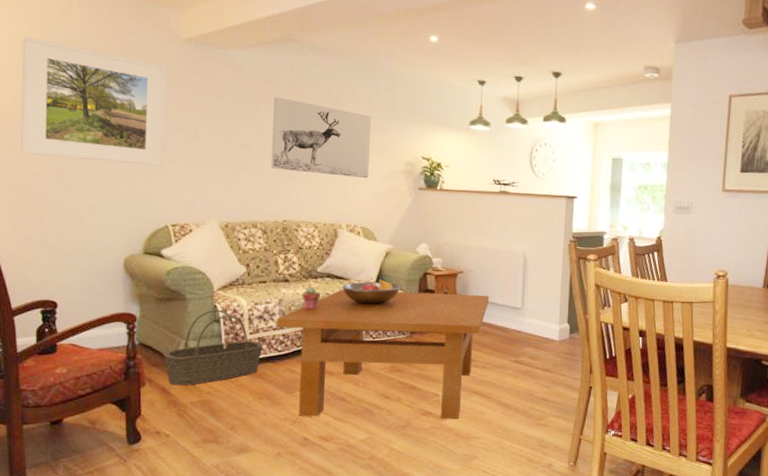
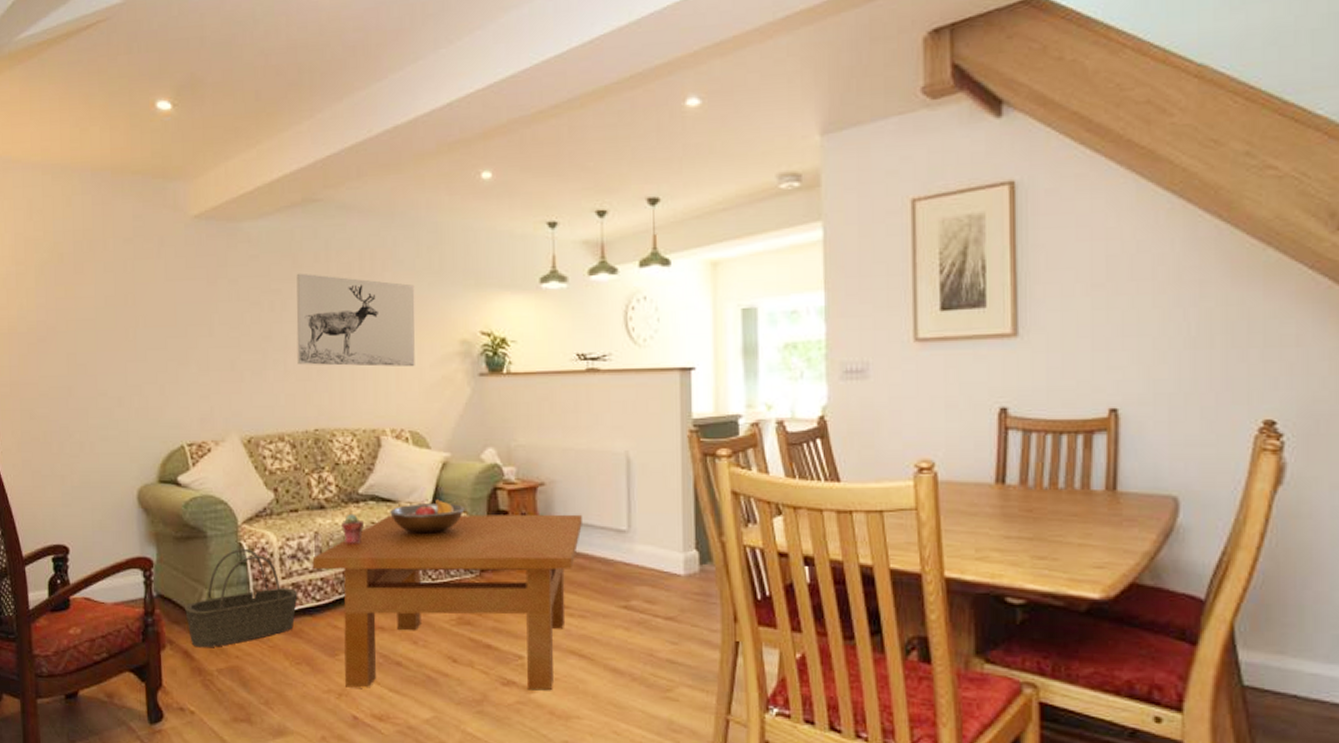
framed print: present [21,36,167,166] -> none [27,235,177,373]

